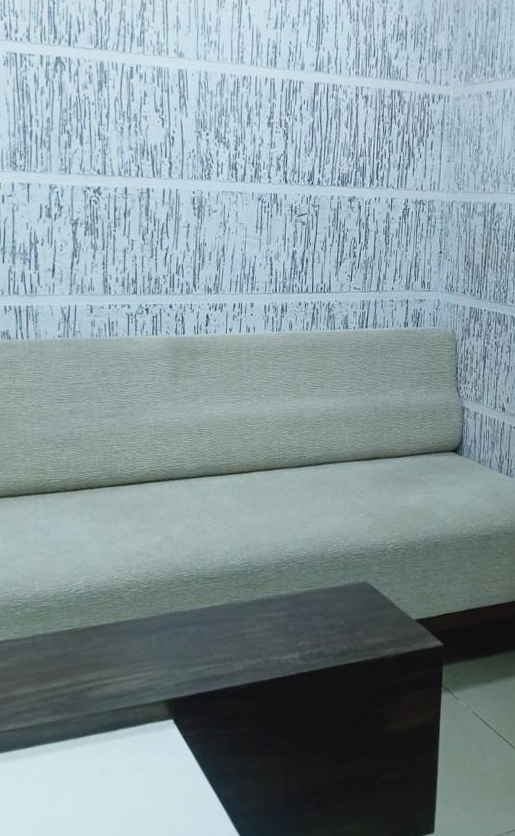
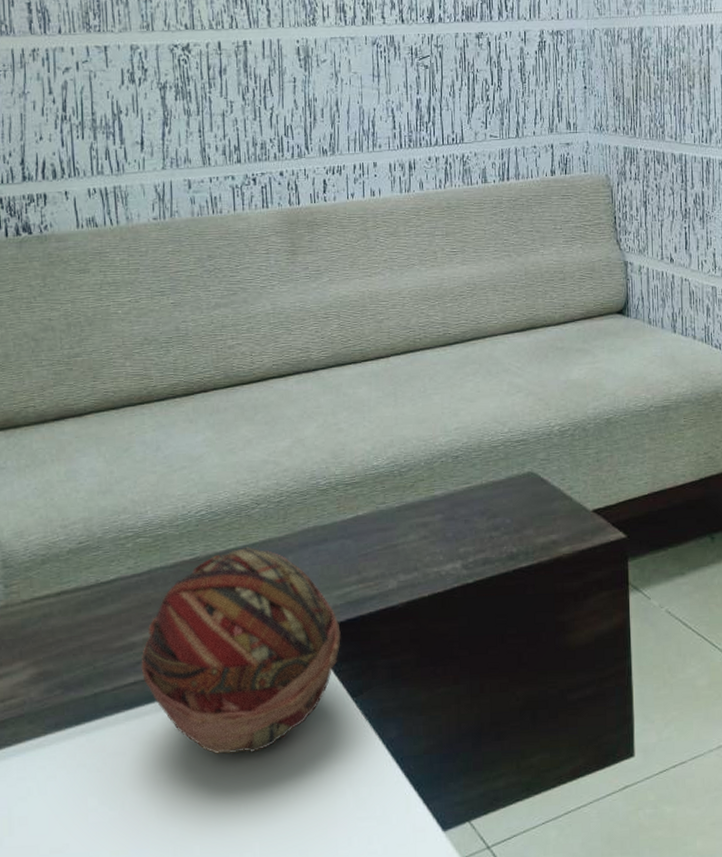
decorative ball: none [20,623,191,798] -> present [141,546,341,754]

